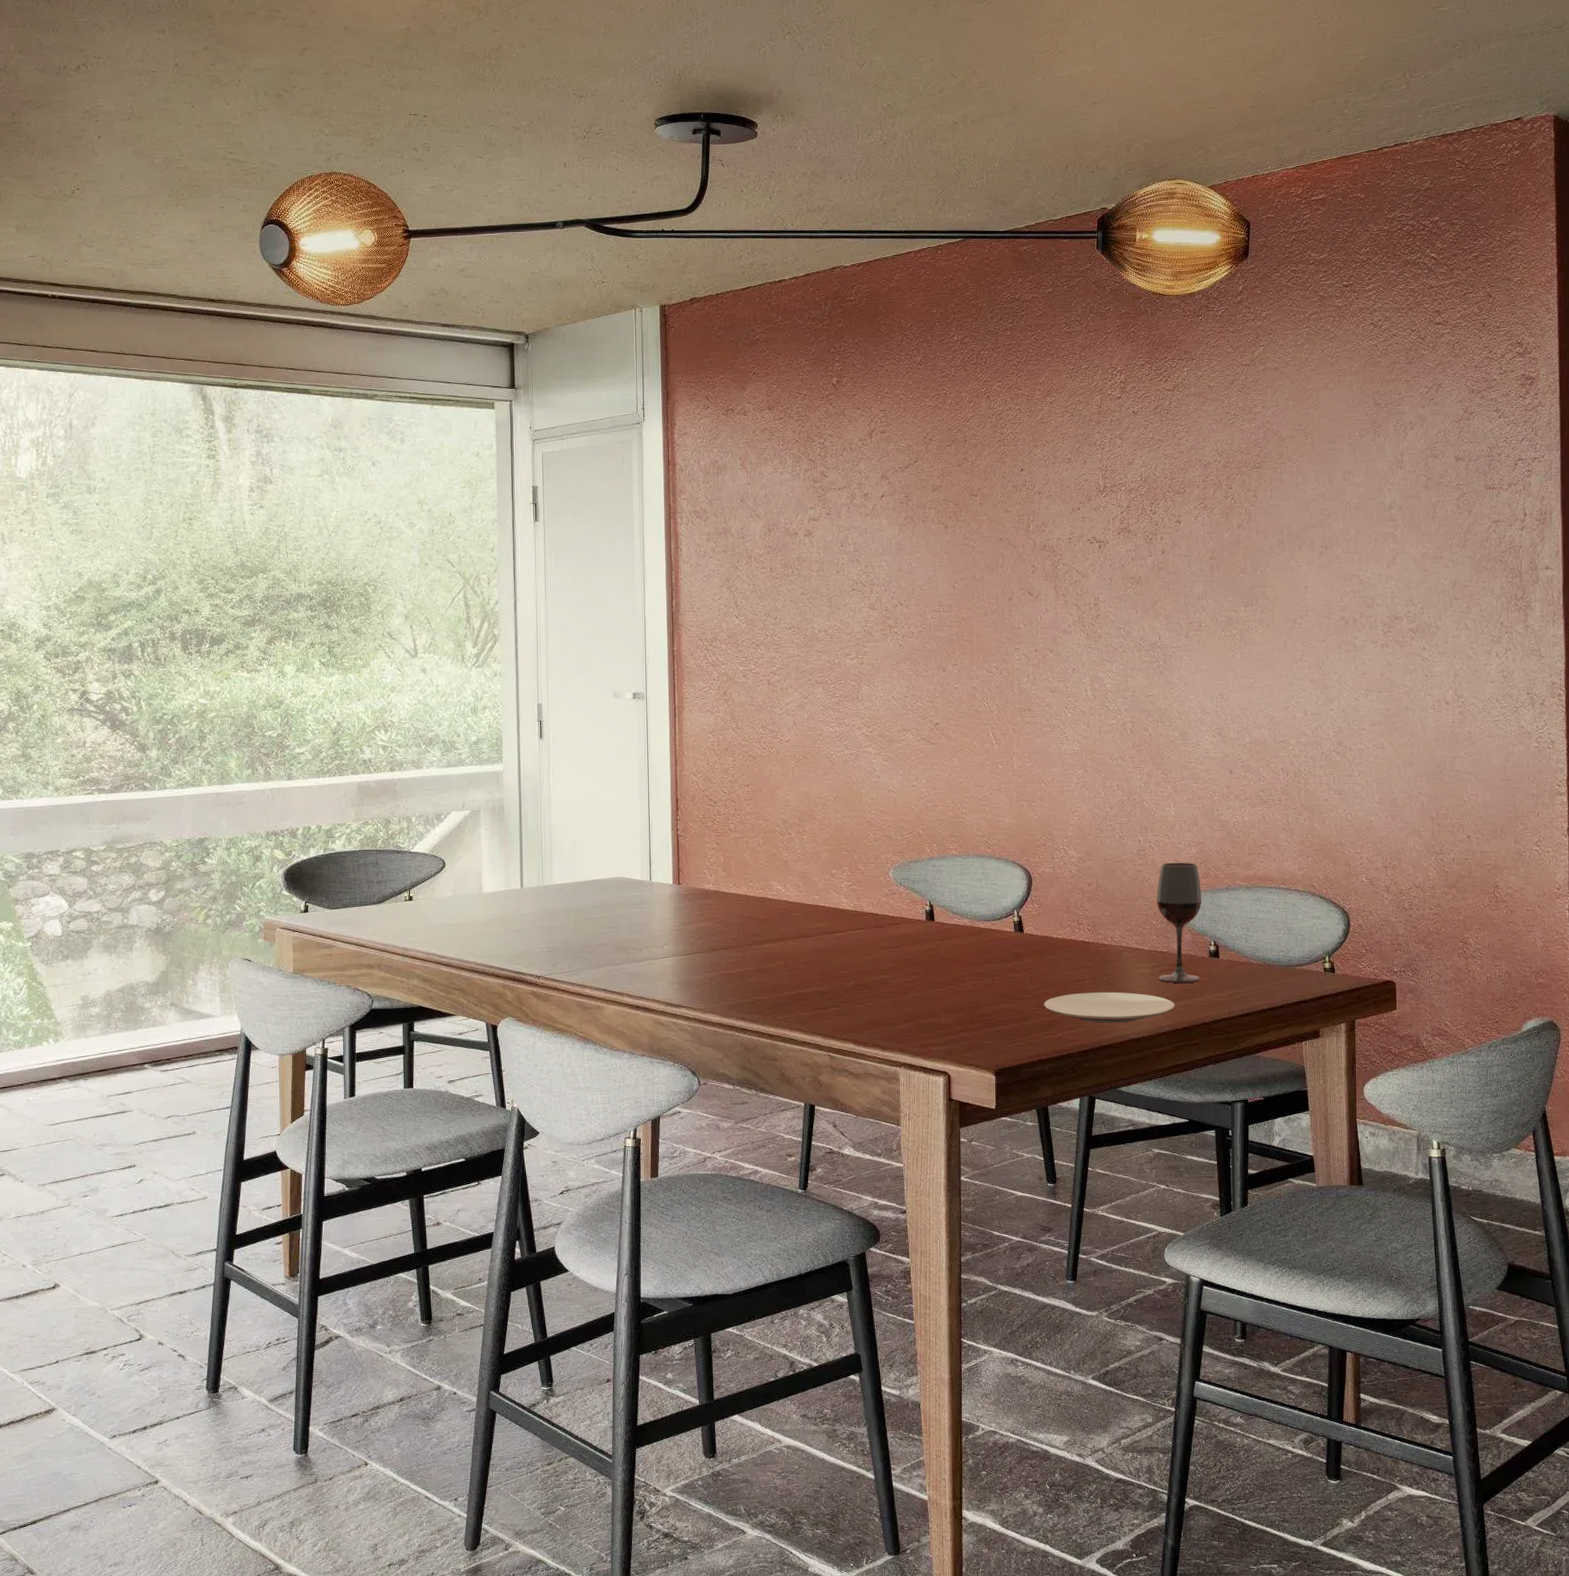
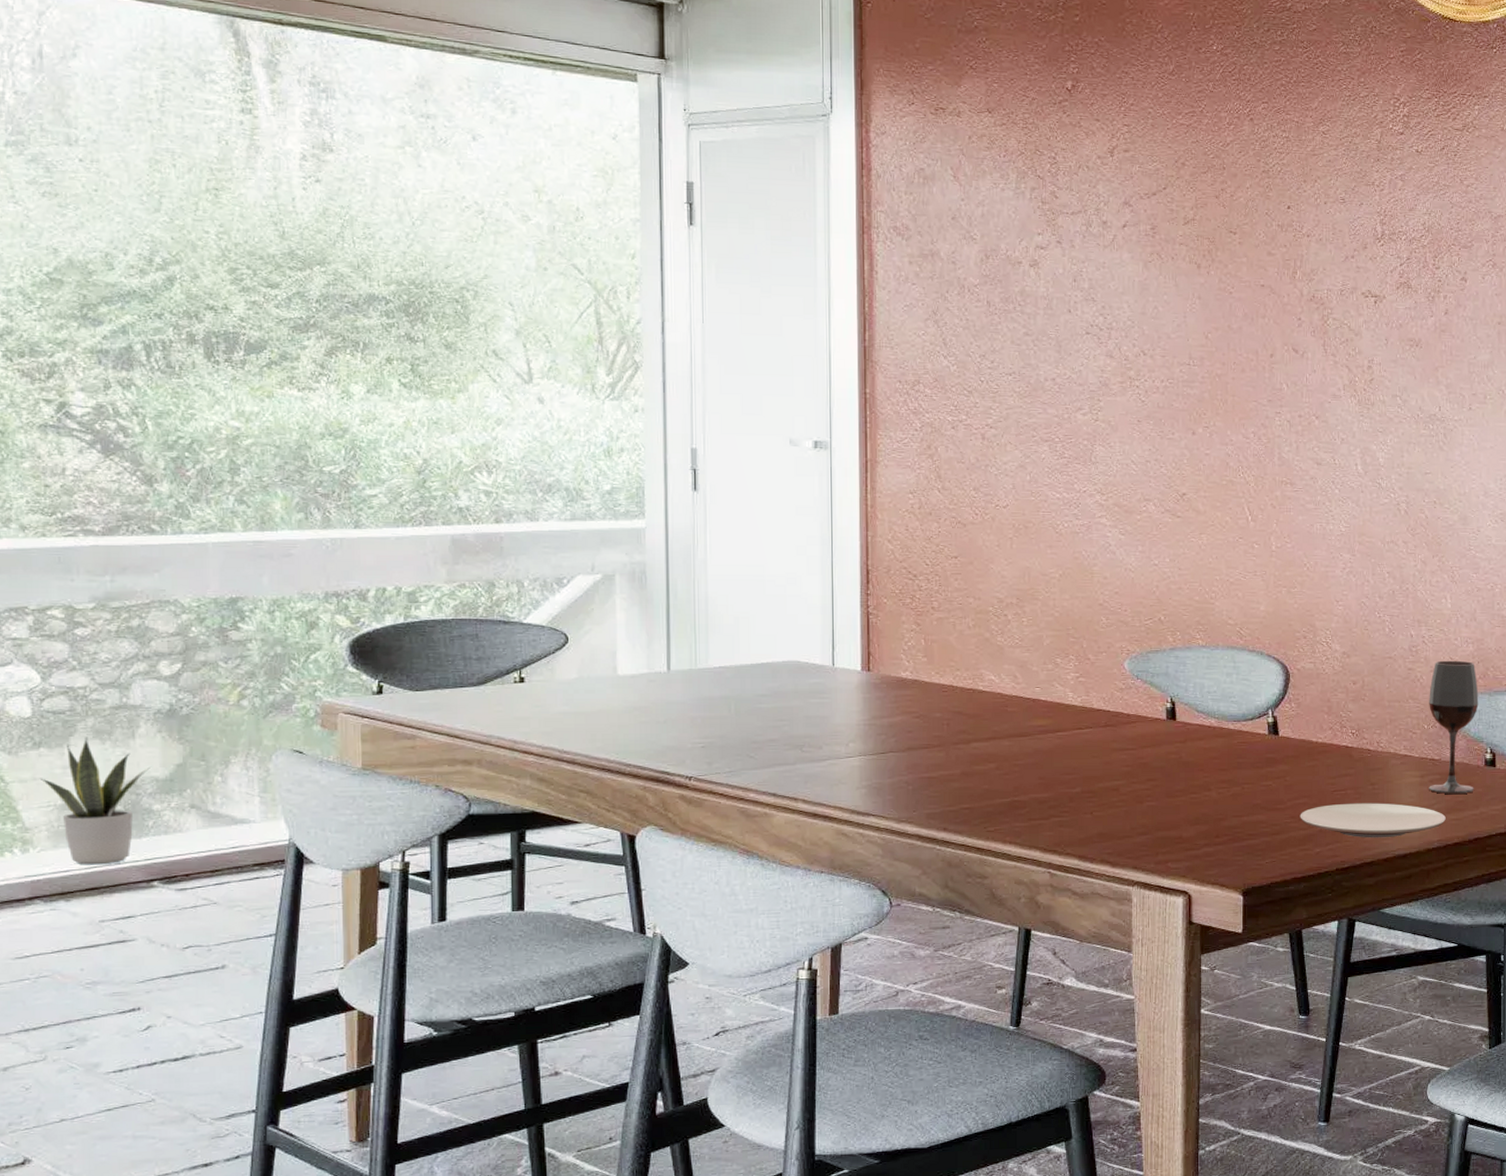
potted plant: none [67,950,143,1052] -> present [39,737,150,865]

